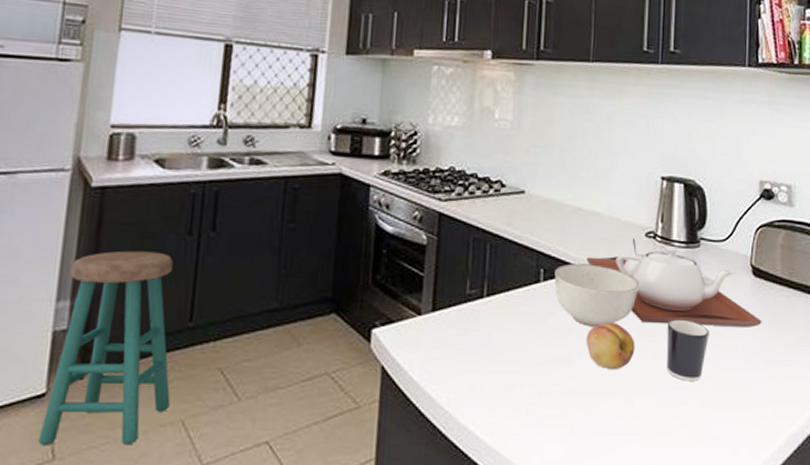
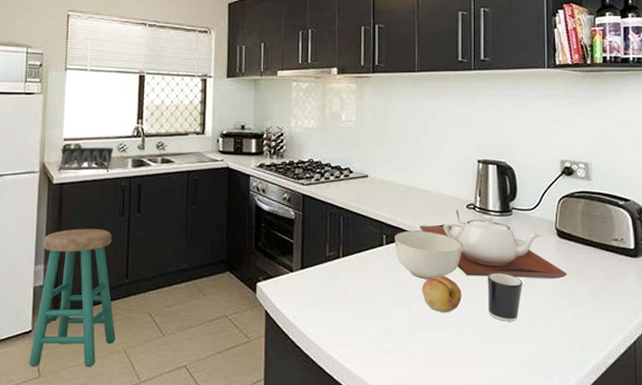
dish rack: none [97,137,183,174] -> present [56,147,114,172]

